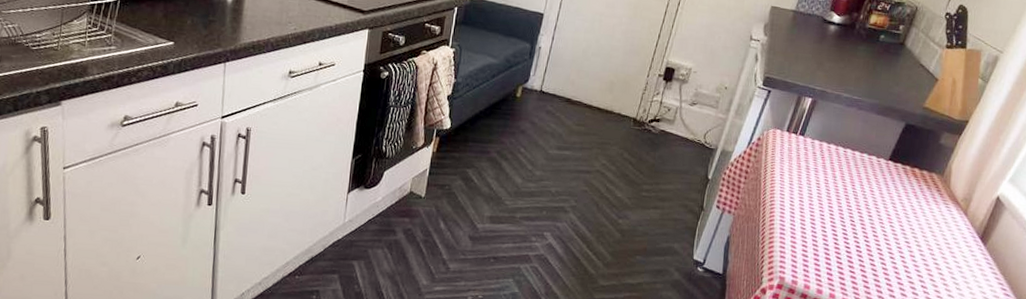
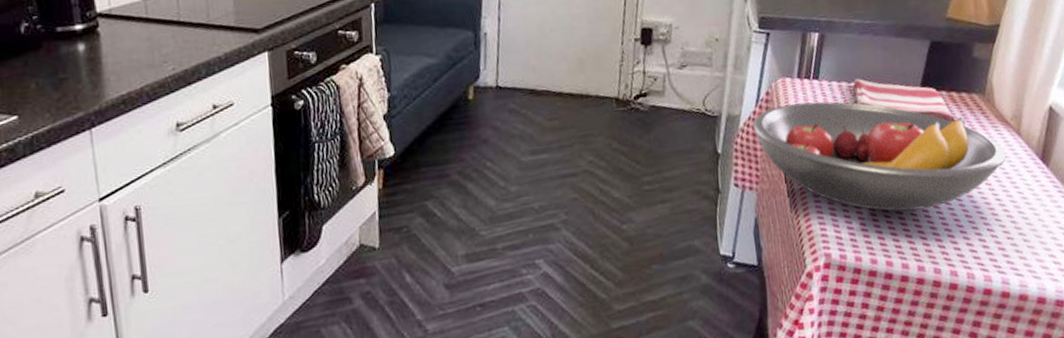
fruit bowl: none [741,151,951,259] -> present [752,101,1006,212]
dish towel: none [831,142,914,193] -> present [853,79,956,122]

